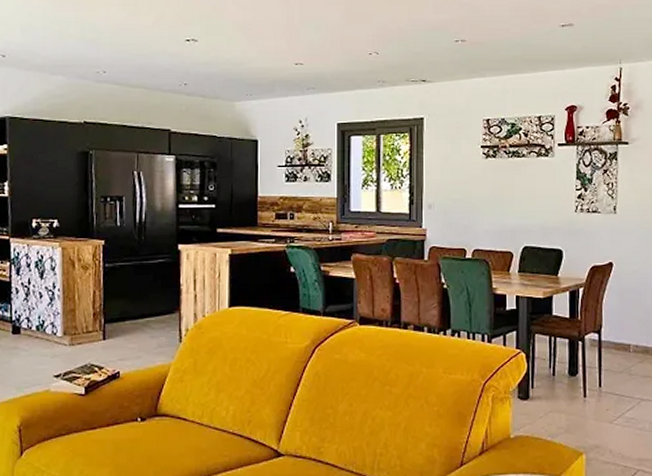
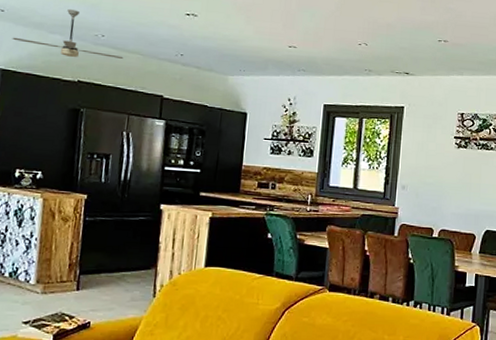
ceiling fan: none [16,46,127,98] -> present [12,8,124,59]

